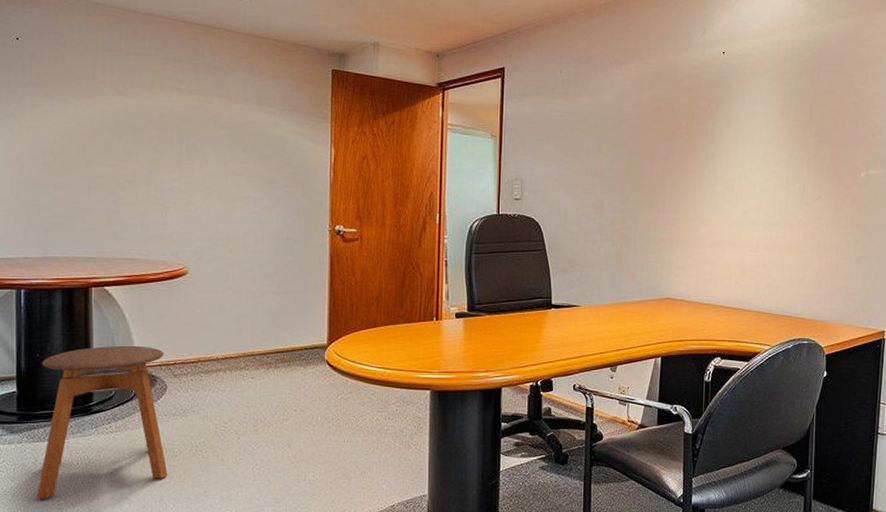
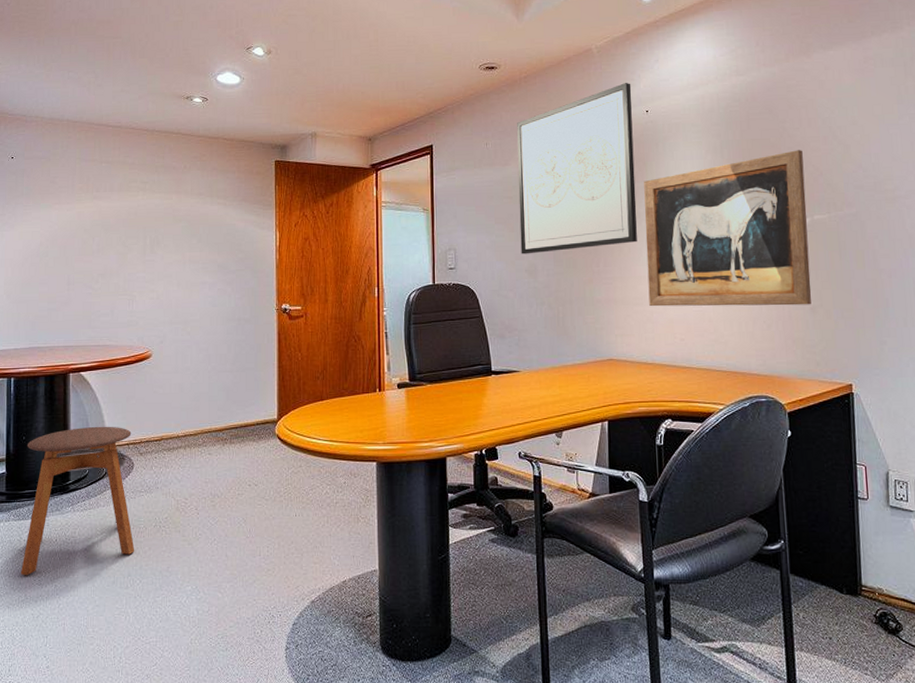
wall art: none [588,21,711,190] -> present [517,83,637,255]
wall art: none [709,105,865,256] -> present [644,150,811,307]

